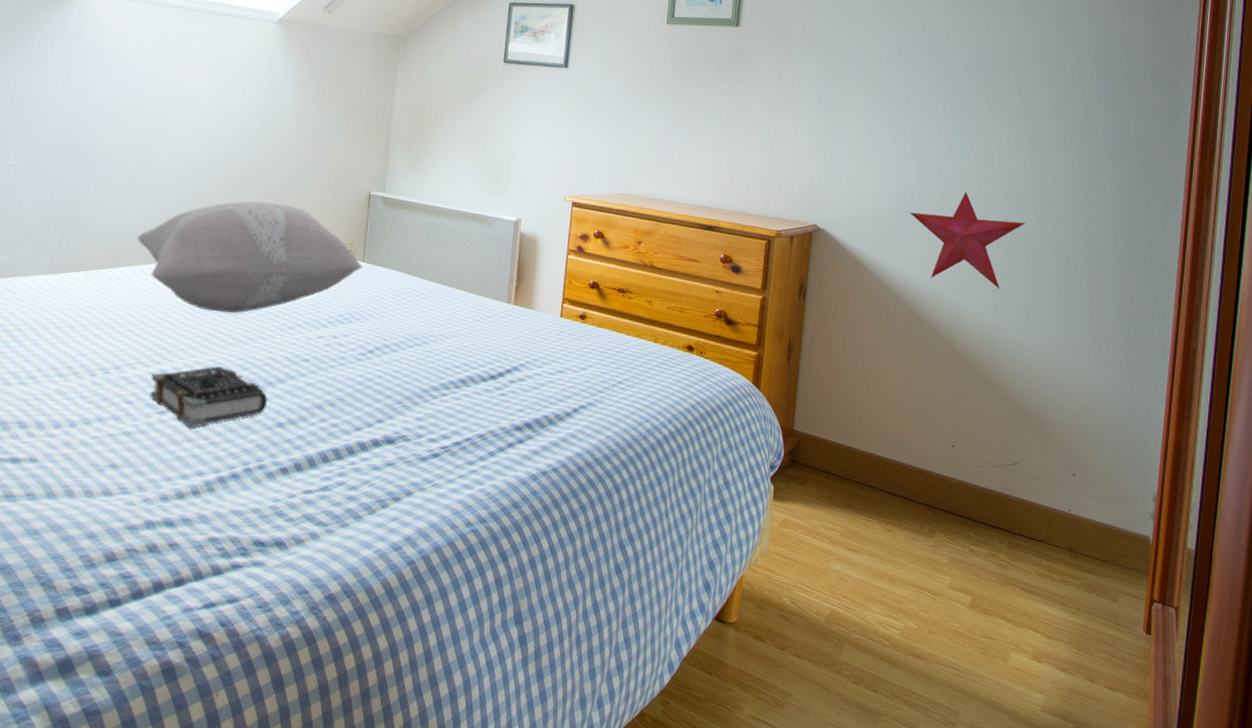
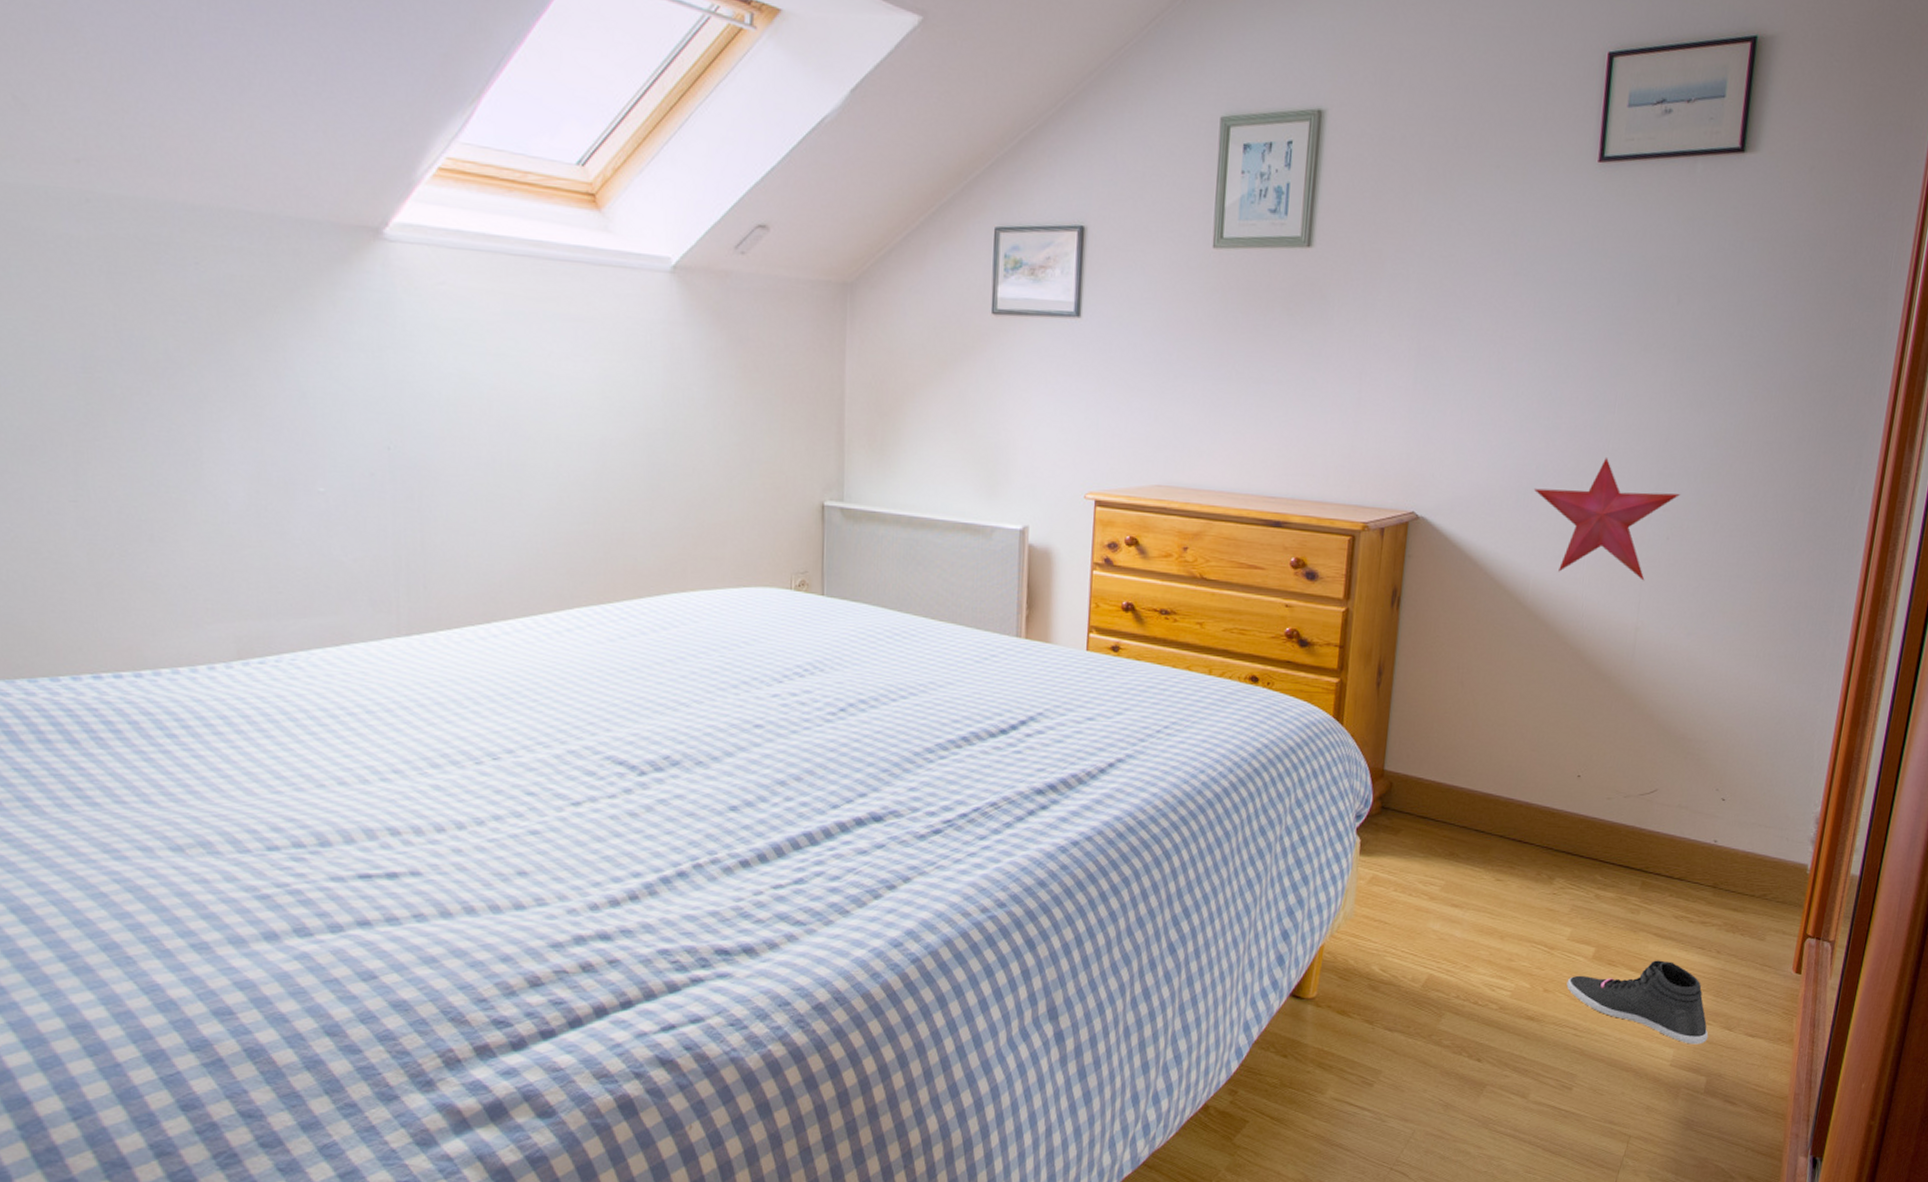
decorative pillow: present [137,201,363,314] -> none [512,523,822,673]
book: present [149,366,268,428] -> none [556,741,714,820]
sneaker: none [948,612,1073,693] -> present [1566,960,1709,1045]

